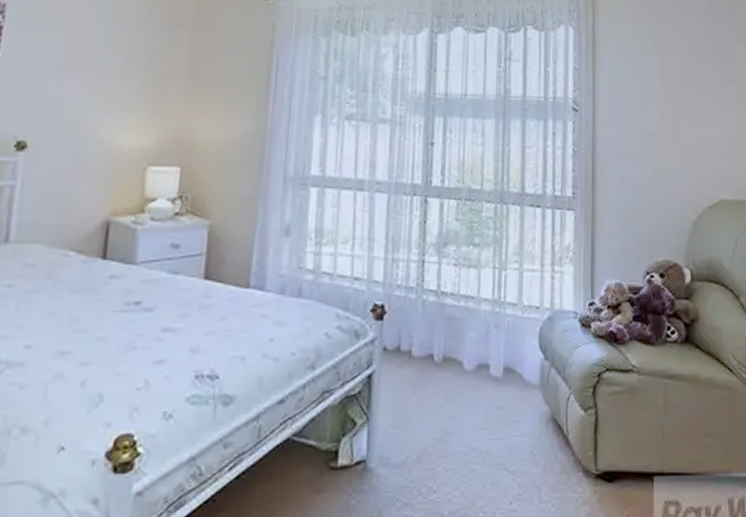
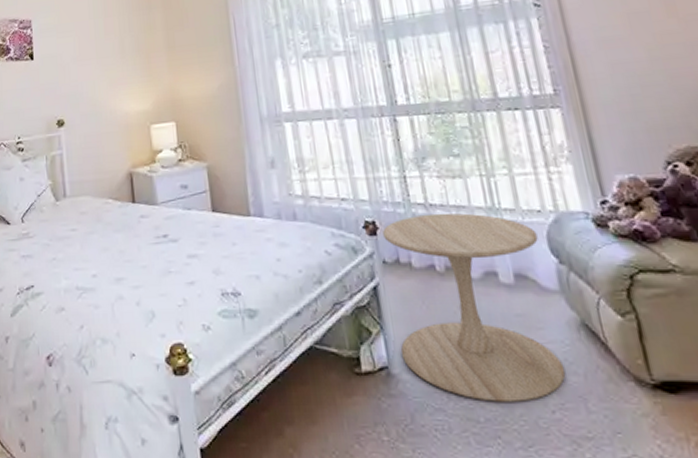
side table: none [383,302,531,495] -> present [383,213,566,402]

